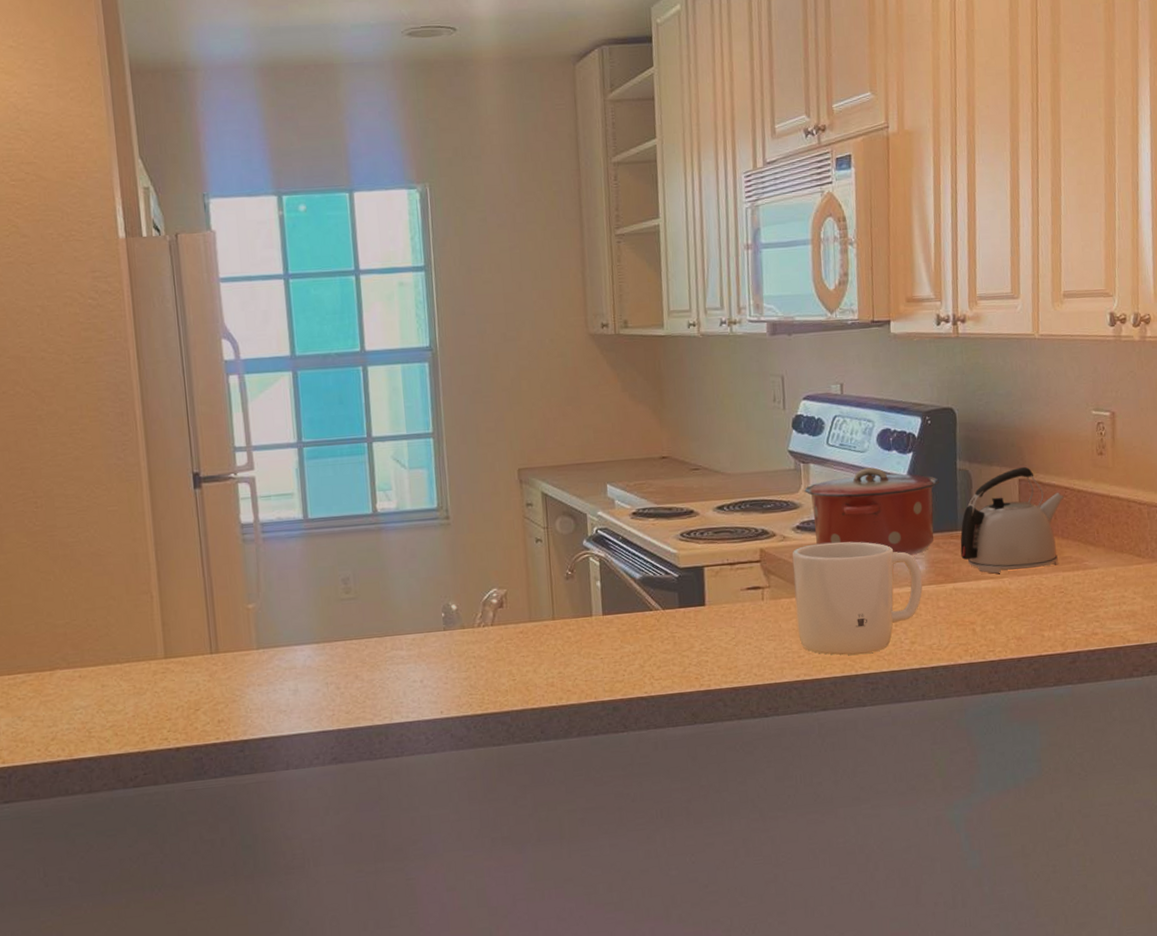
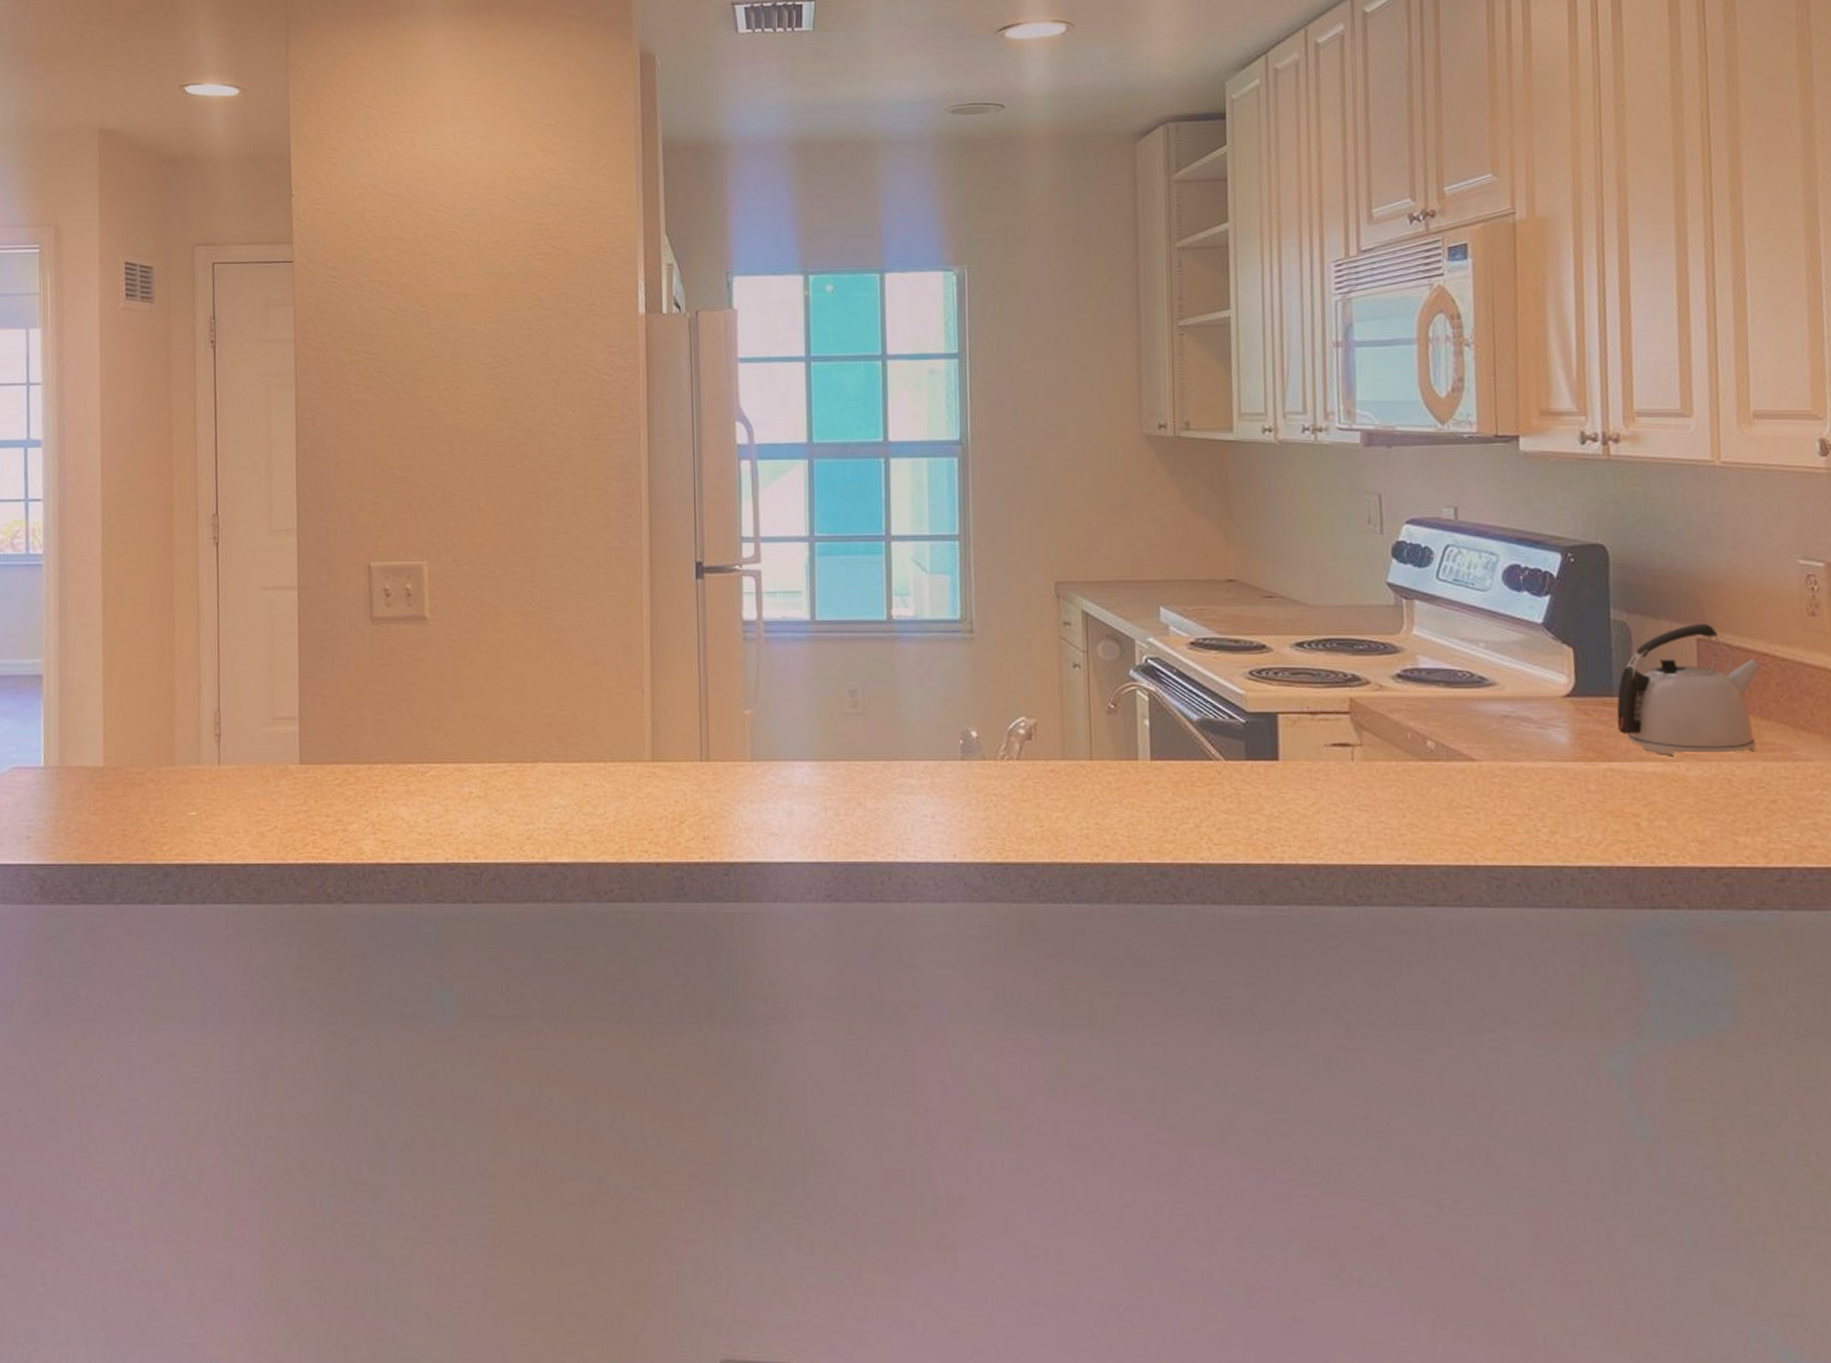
mug: present [792,541,923,656] -> none [1390,697,1566,841]
casserole: present [804,467,939,555] -> none [1407,610,1587,722]

